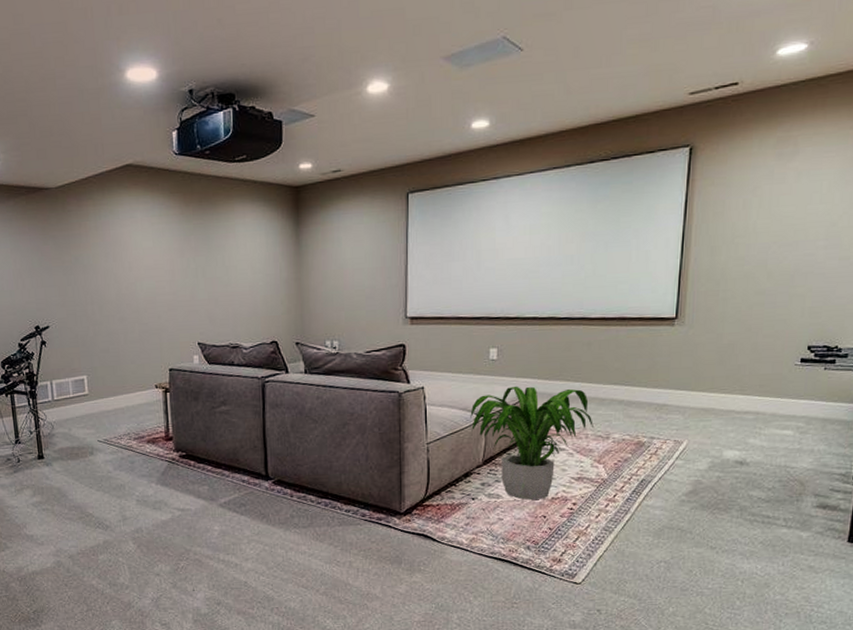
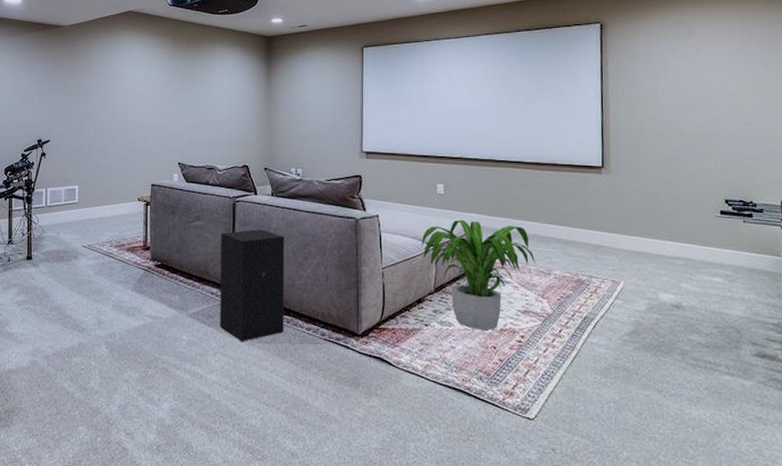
speaker: none [250,410,322,528] -> present [220,229,285,341]

